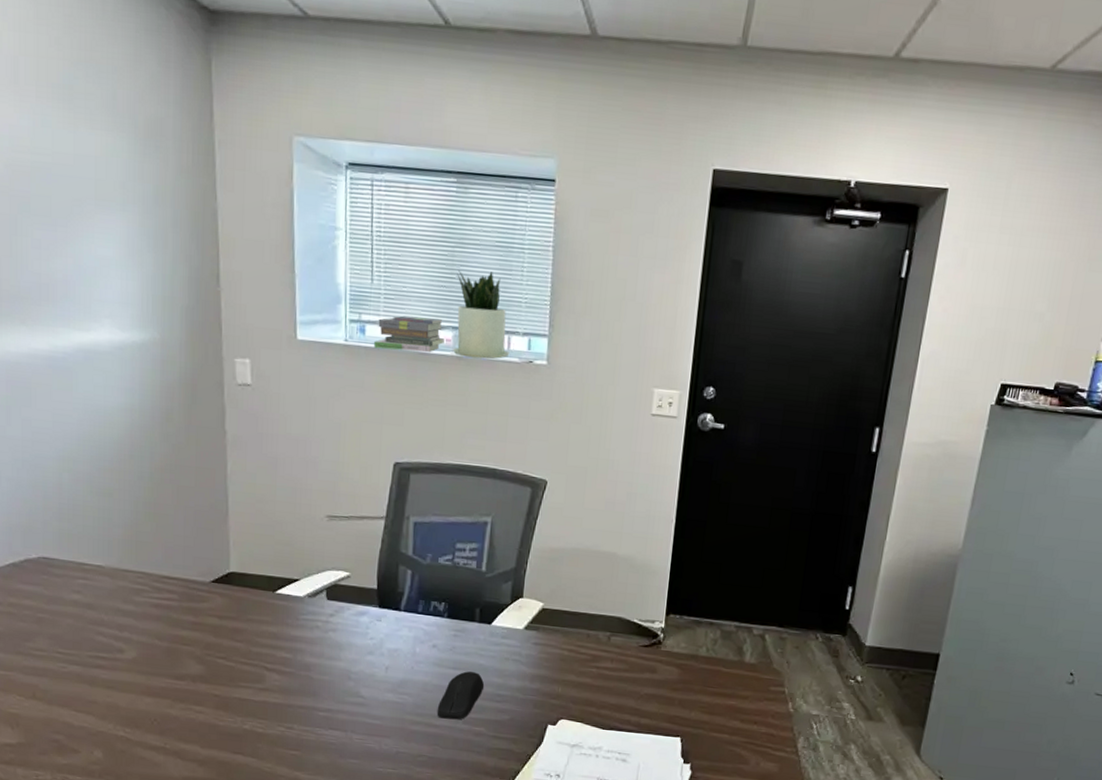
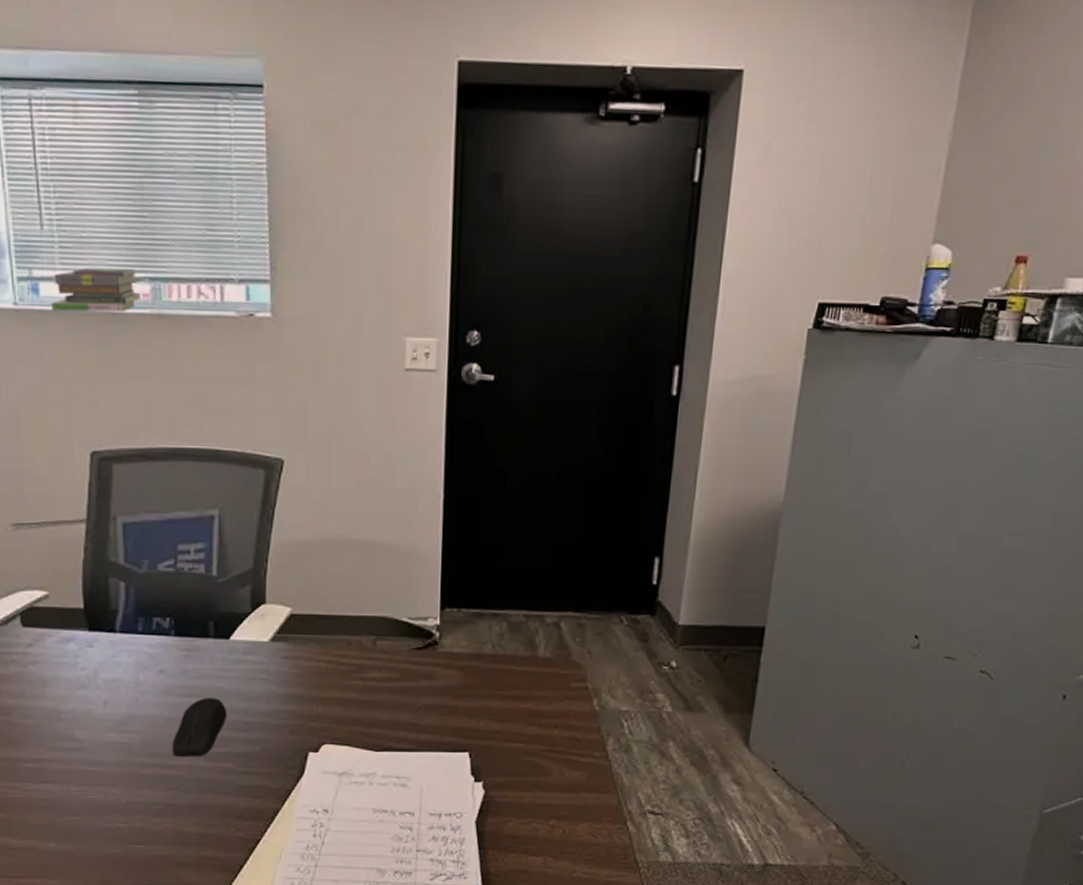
planter: present [453,269,510,360] -> none [149,205,224,316]

